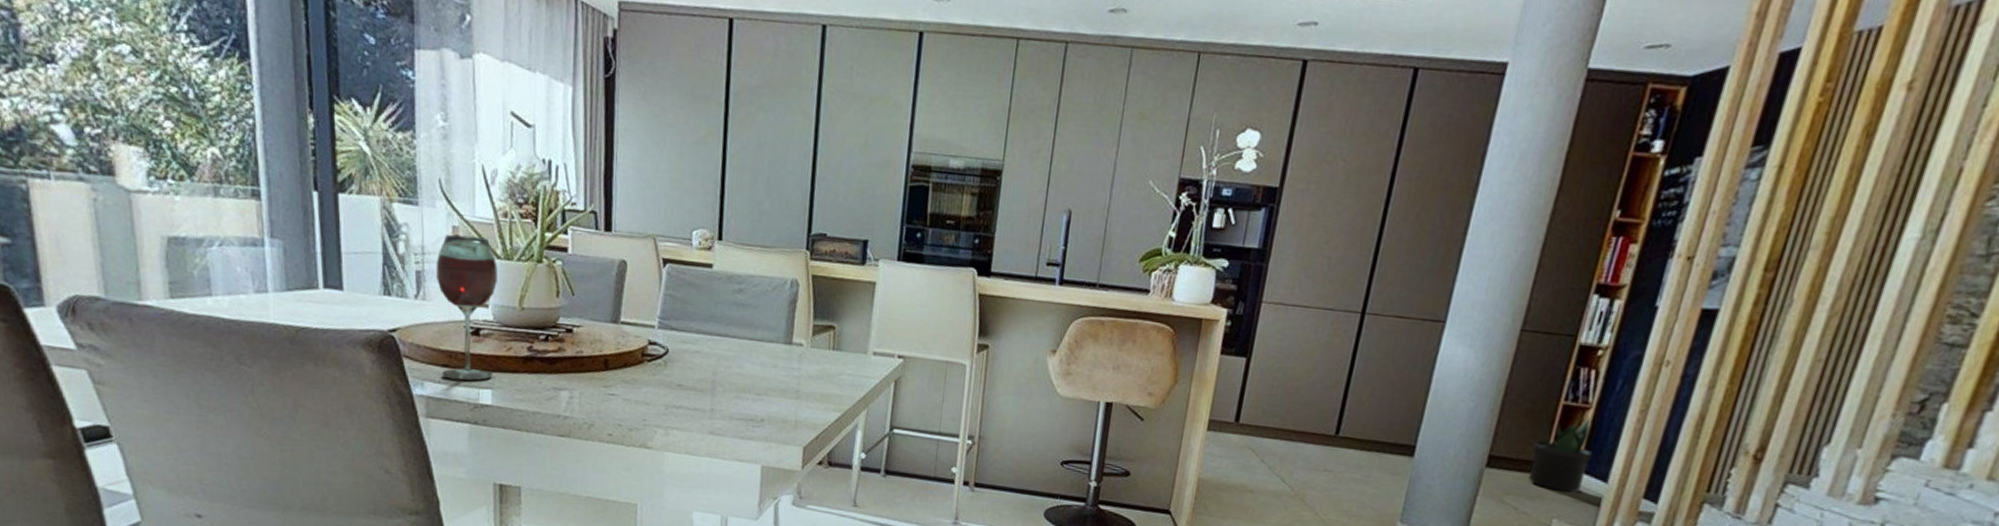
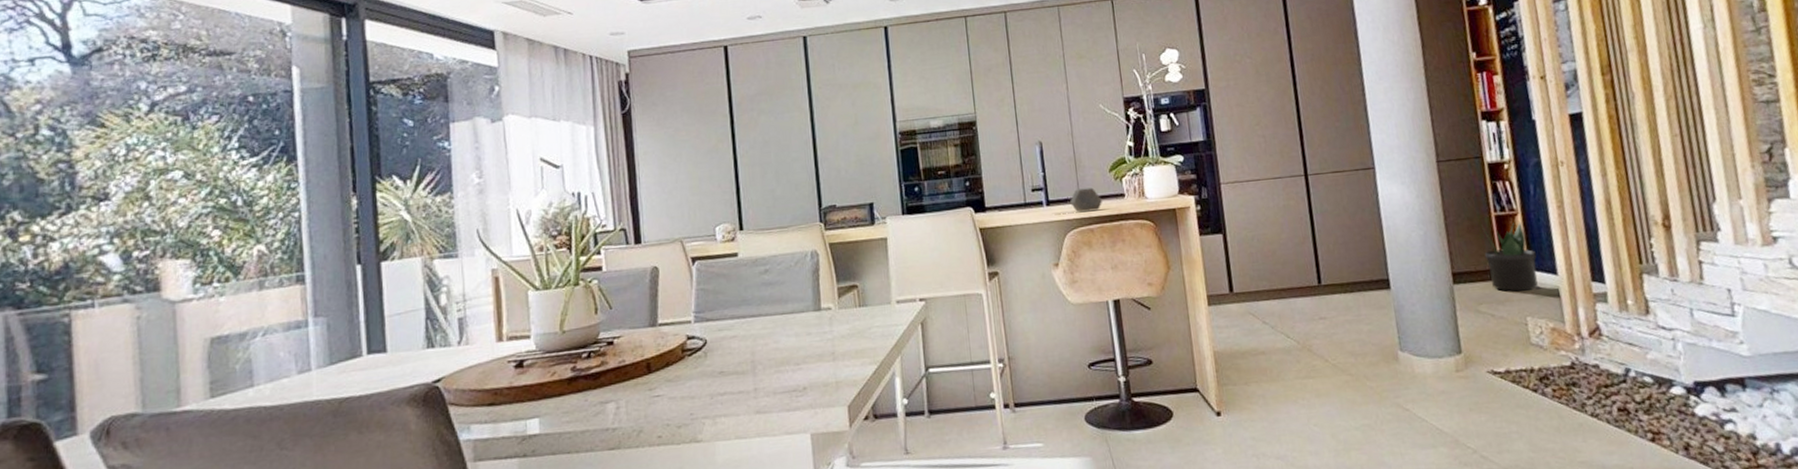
wineglass: present [435,234,498,381] -> none [477,273,539,417]
decorative stone: none [1086,273,1123,302] -> present [1070,187,1102,213]

